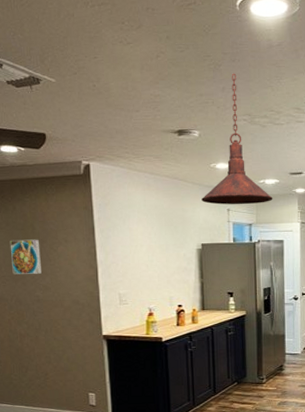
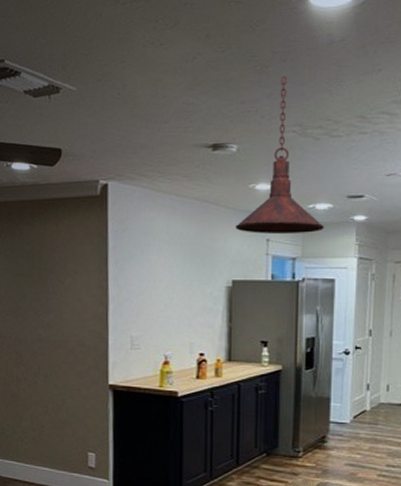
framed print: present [10,239,41,274] -> none [13,269,46,309]

